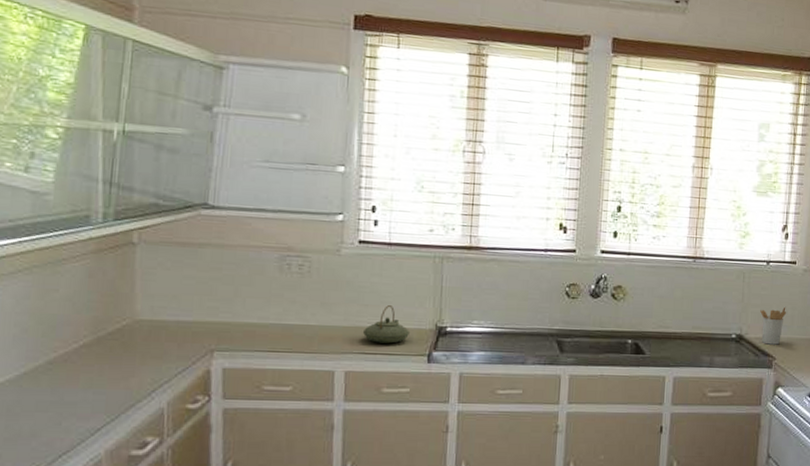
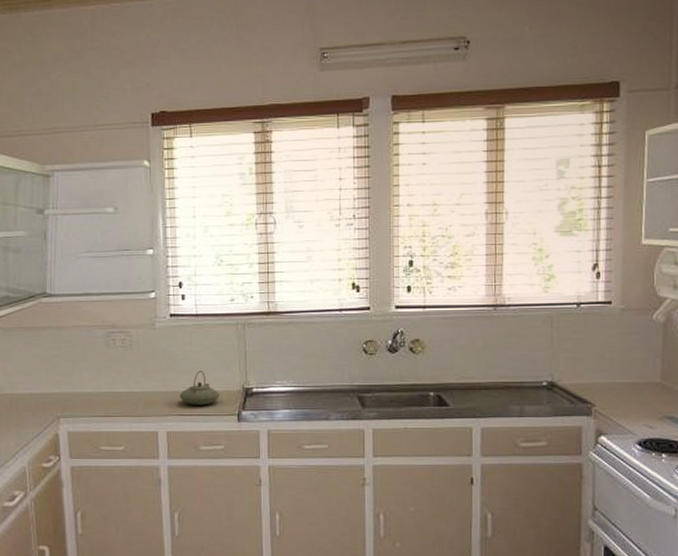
utensil holder: present [760,306,787,345] -> none [573,349,605,391]

